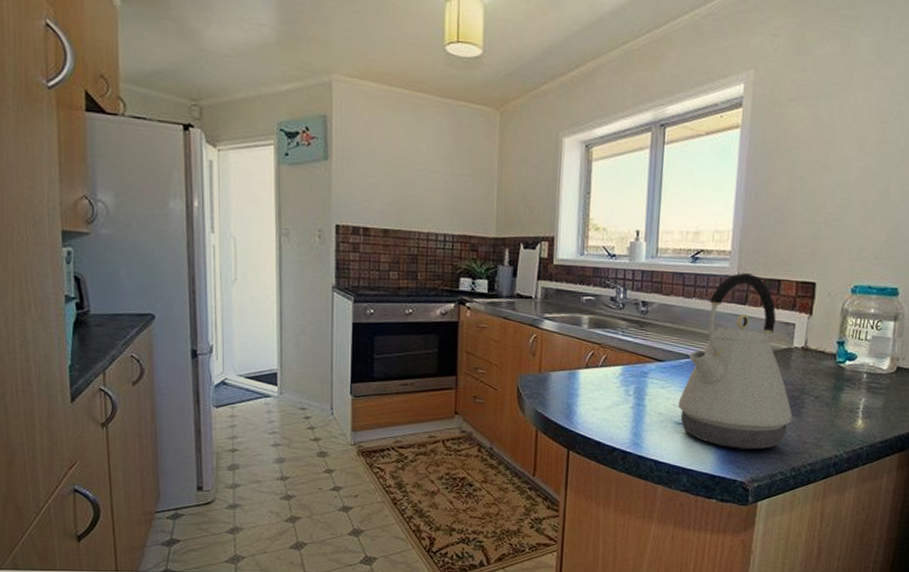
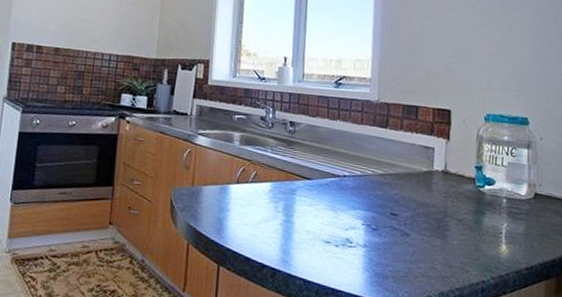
kettle: present [678,272,793,450] -> none [325,98,438,272]

